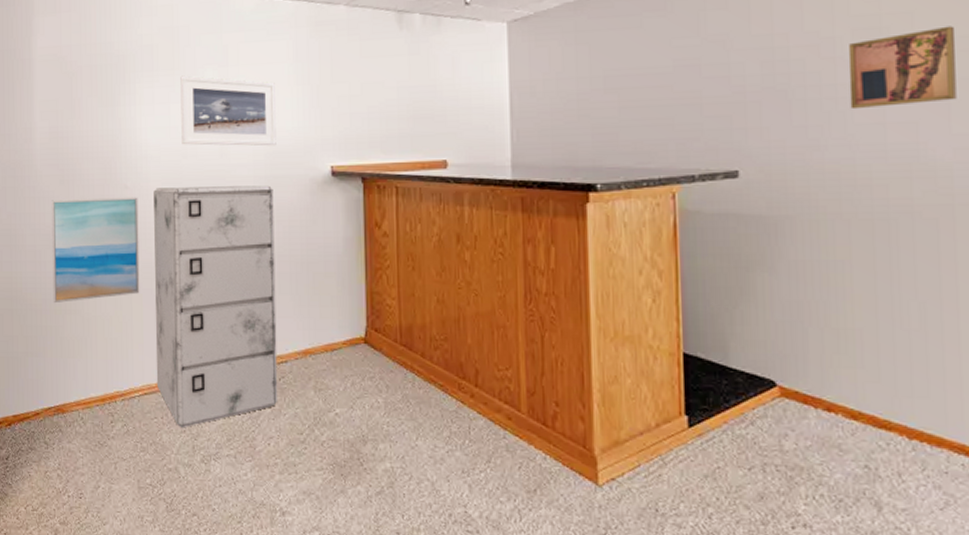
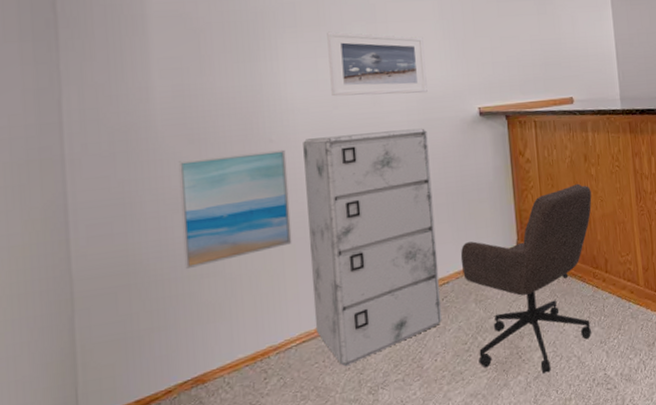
office chair: none [301,269,463,491] -> present [460,183,592,374]

